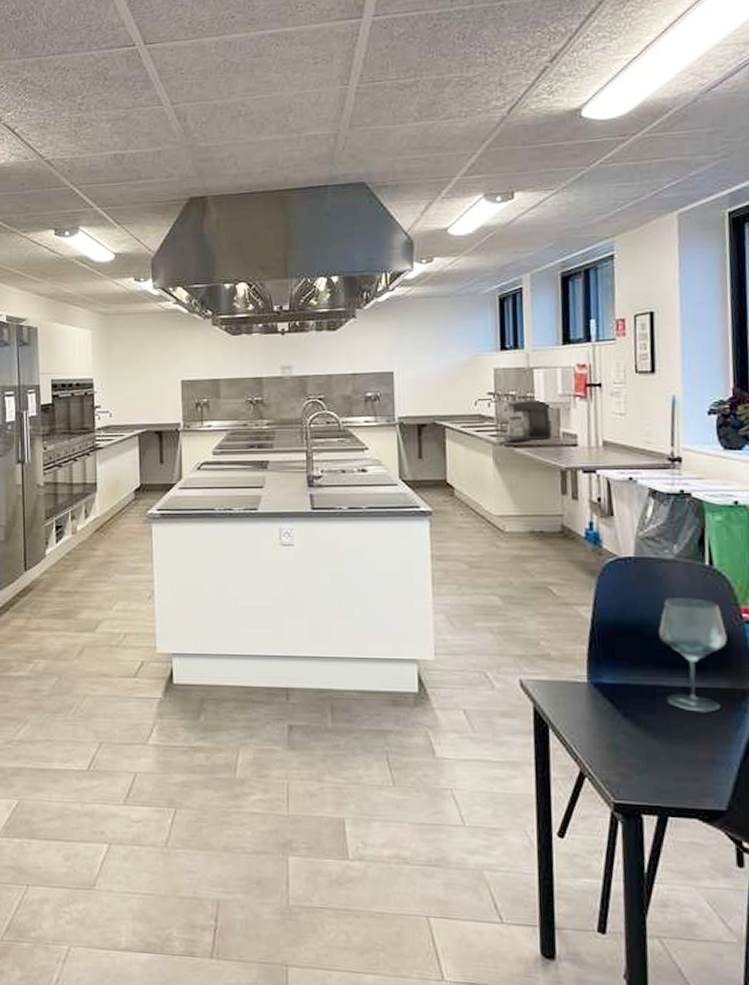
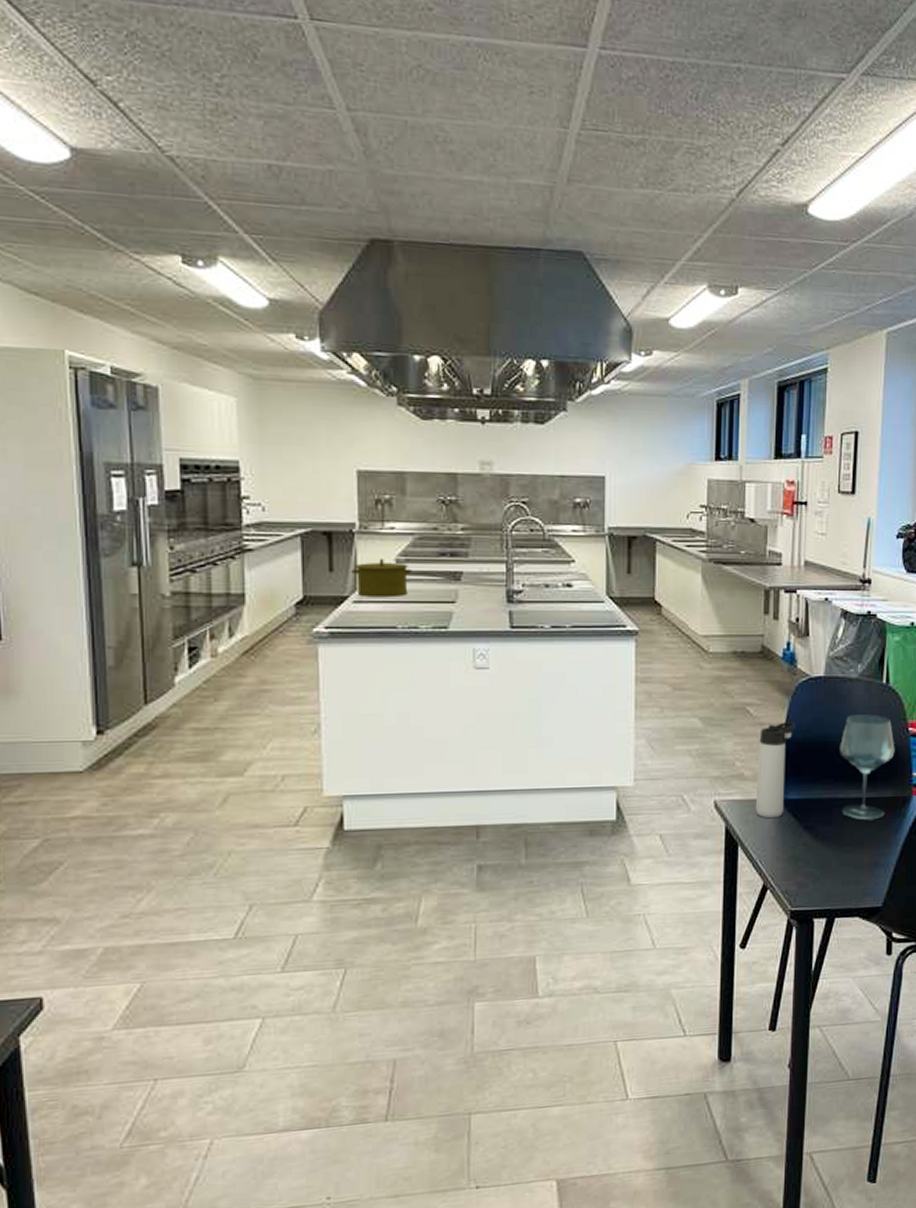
cooking pot: none [177,451,227,484] -> present [351,558,413,598]
coffee maker: present [500,399,552,443] -> none [711,514,759,560]
thermos bottle: none [564,603,606,703] -> present [755,722,796,819]

